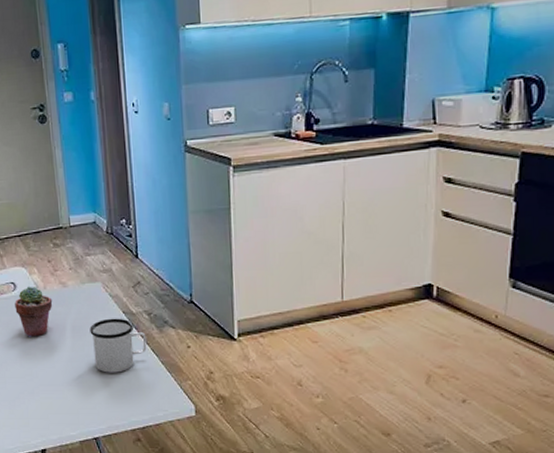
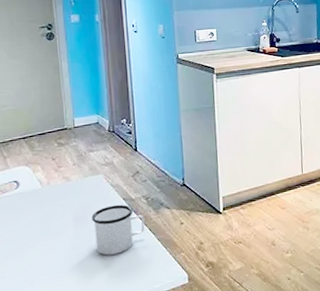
potted succulent: present [15,286,53,337] -> none [17,183,56,231]

